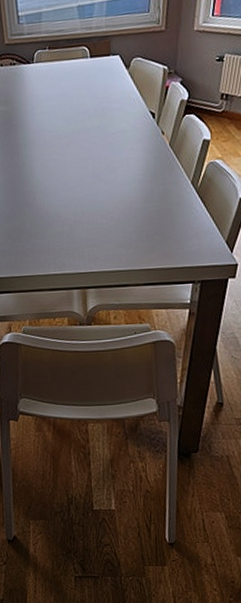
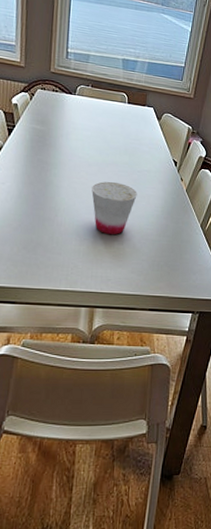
cup: none [65,151,115,211] -> present [92,181,137,235]

